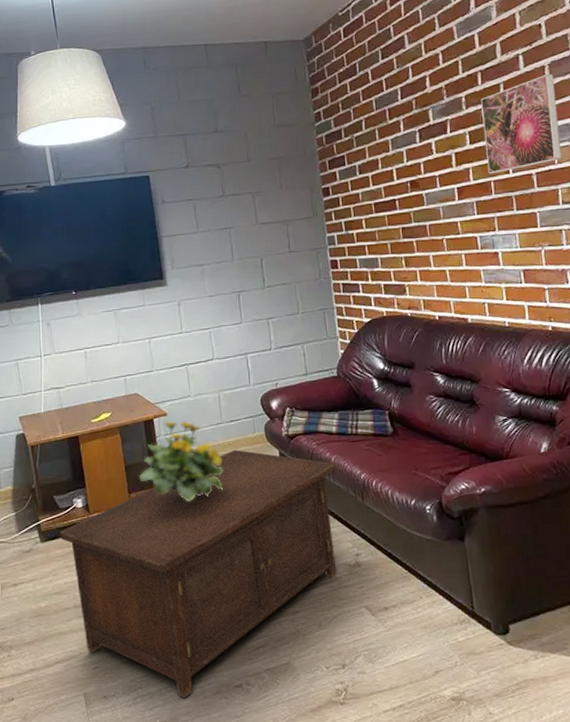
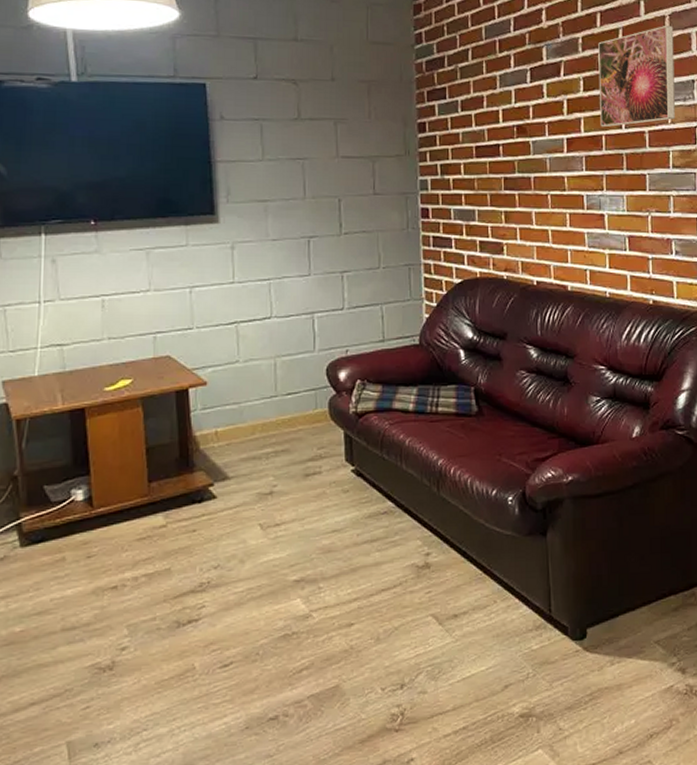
cabinet: present [60,449,337,699] -> none [49,429,410,739]
flowering plant: present [138,420,223,501] -> none [163,391,273,492]

